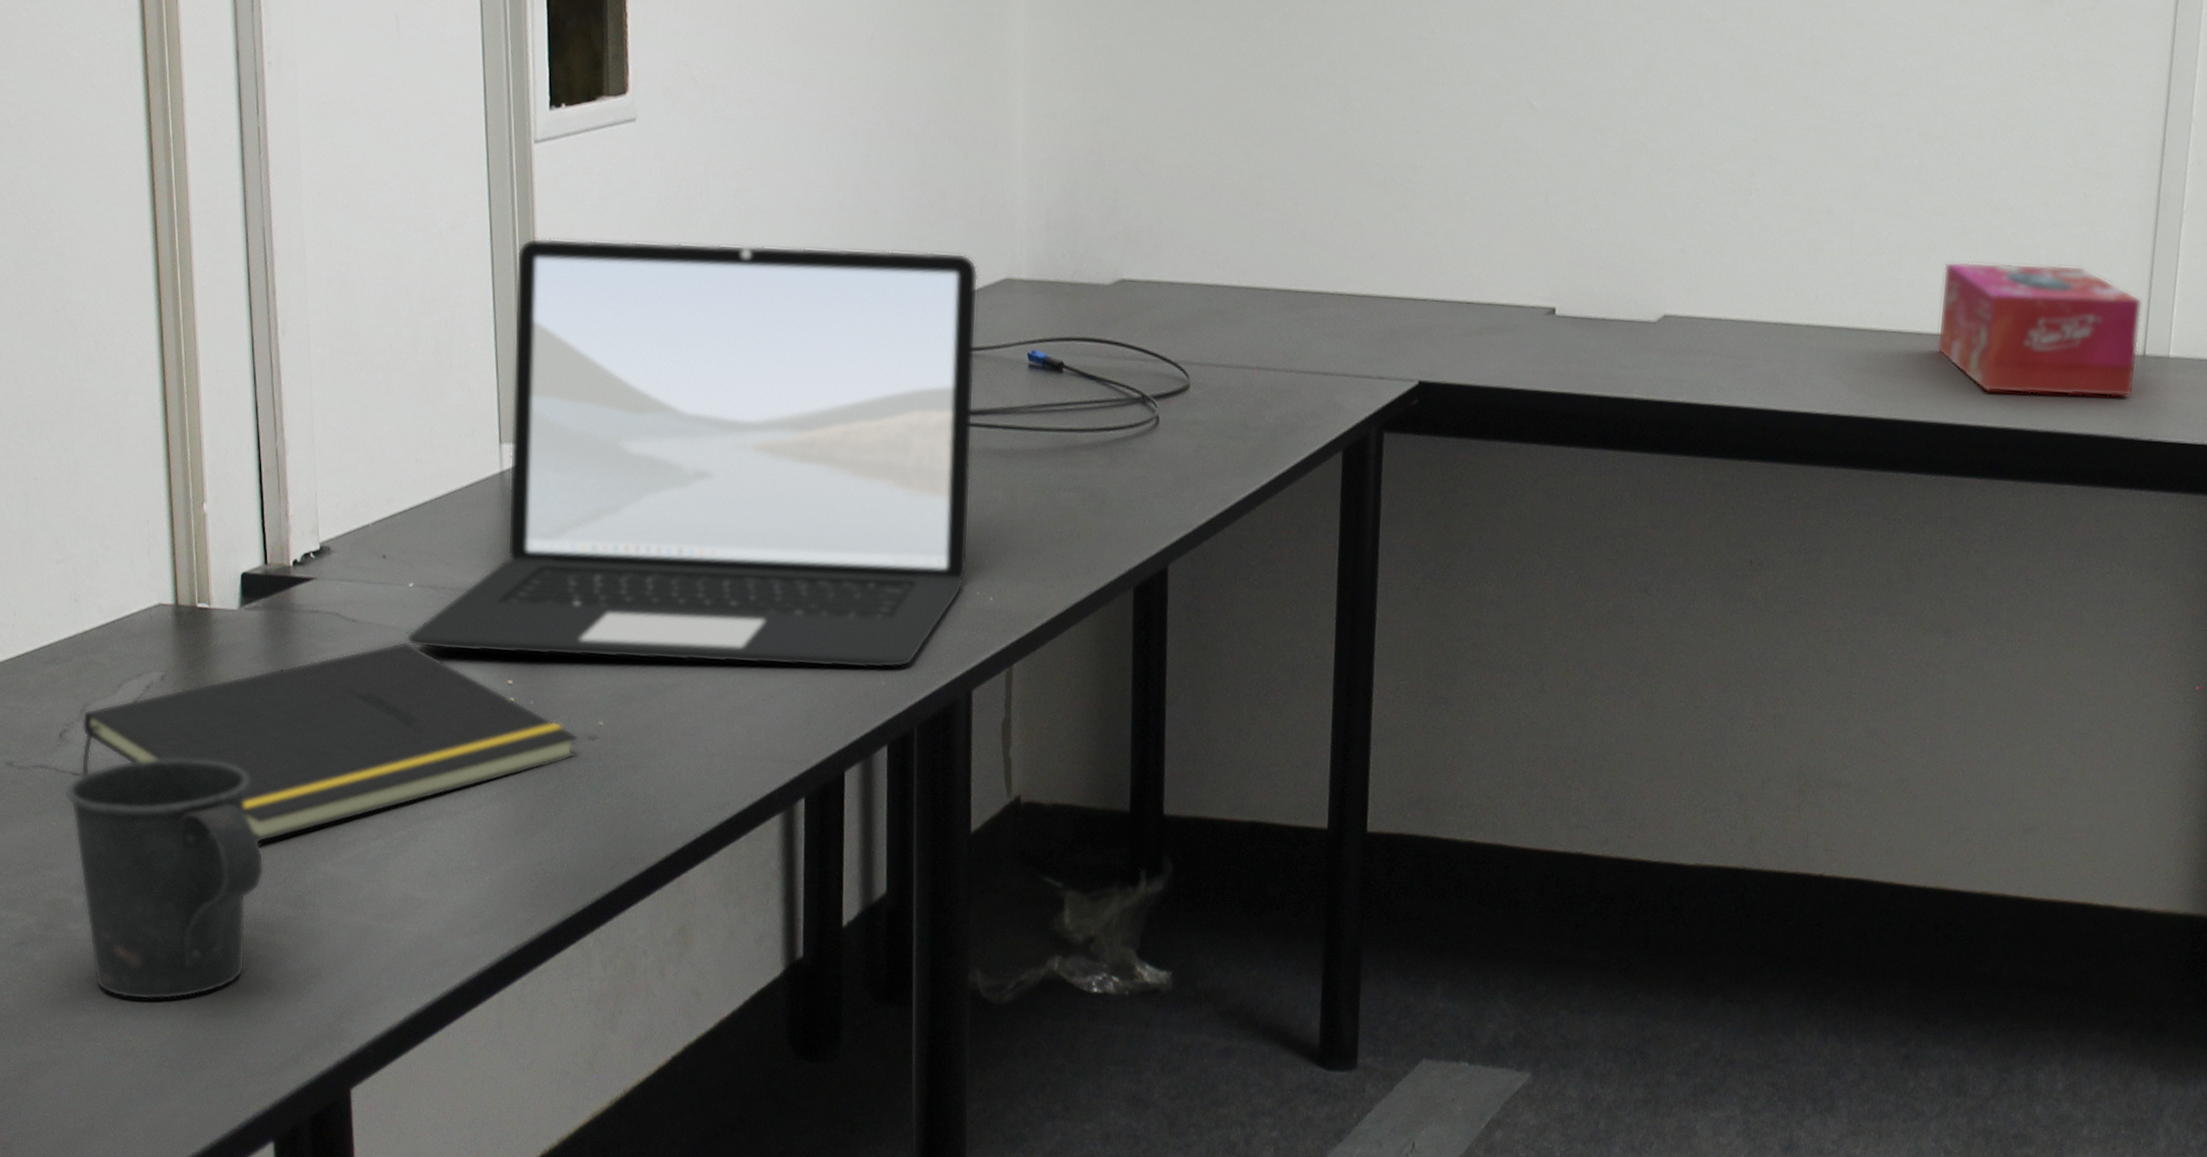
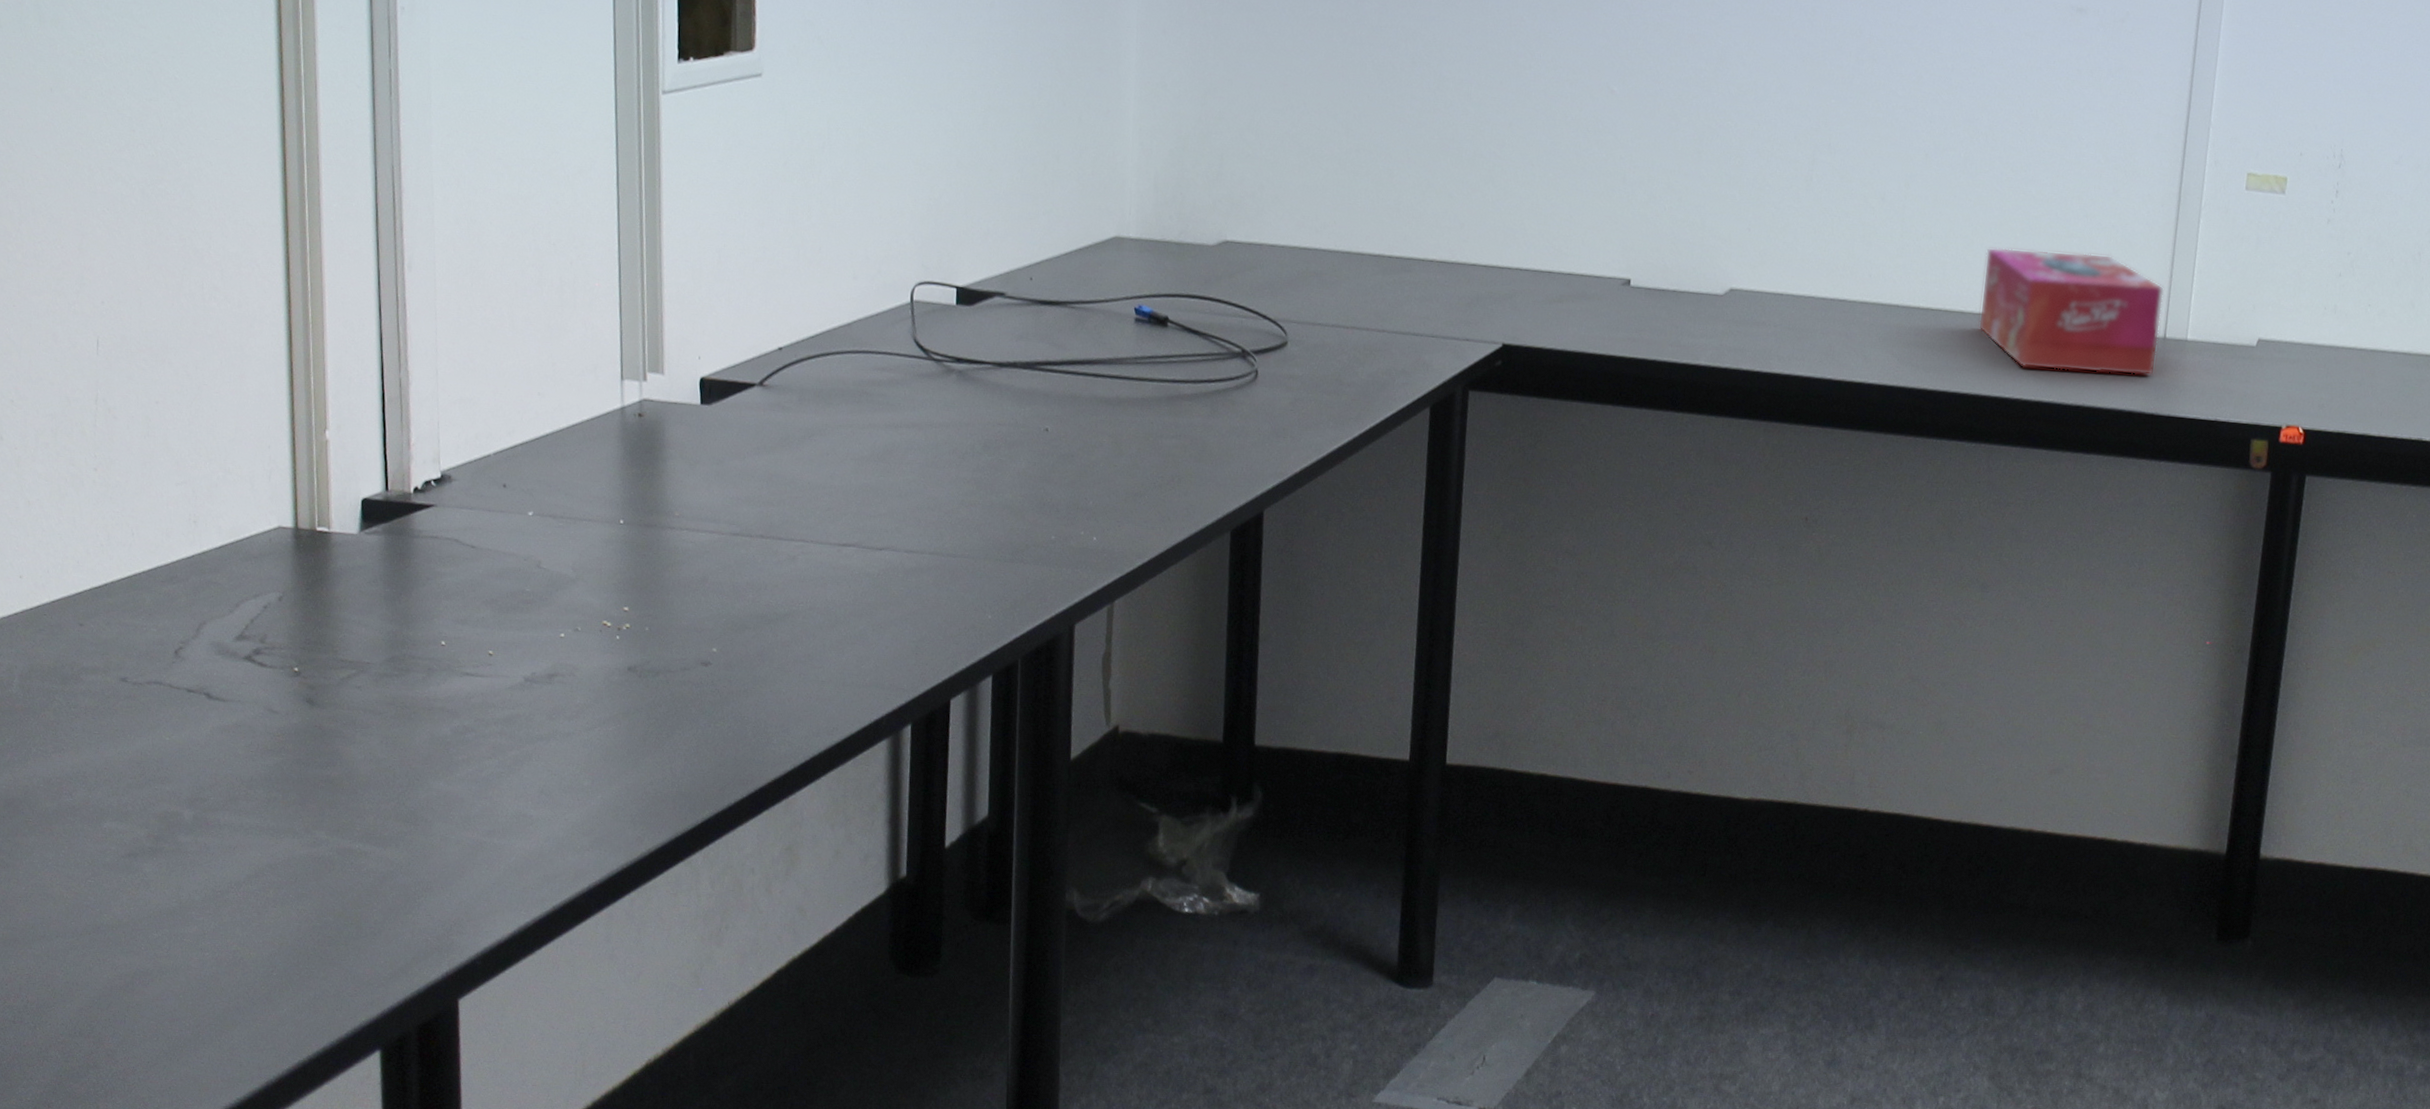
mug: present [65,758,264,1000] -> none [179,677,378,912]
notepad: present [81,641,578,843] -> none [195,567,692,760]
laptop: present [406,238,979,669] -> none [524,184,1089,603]

